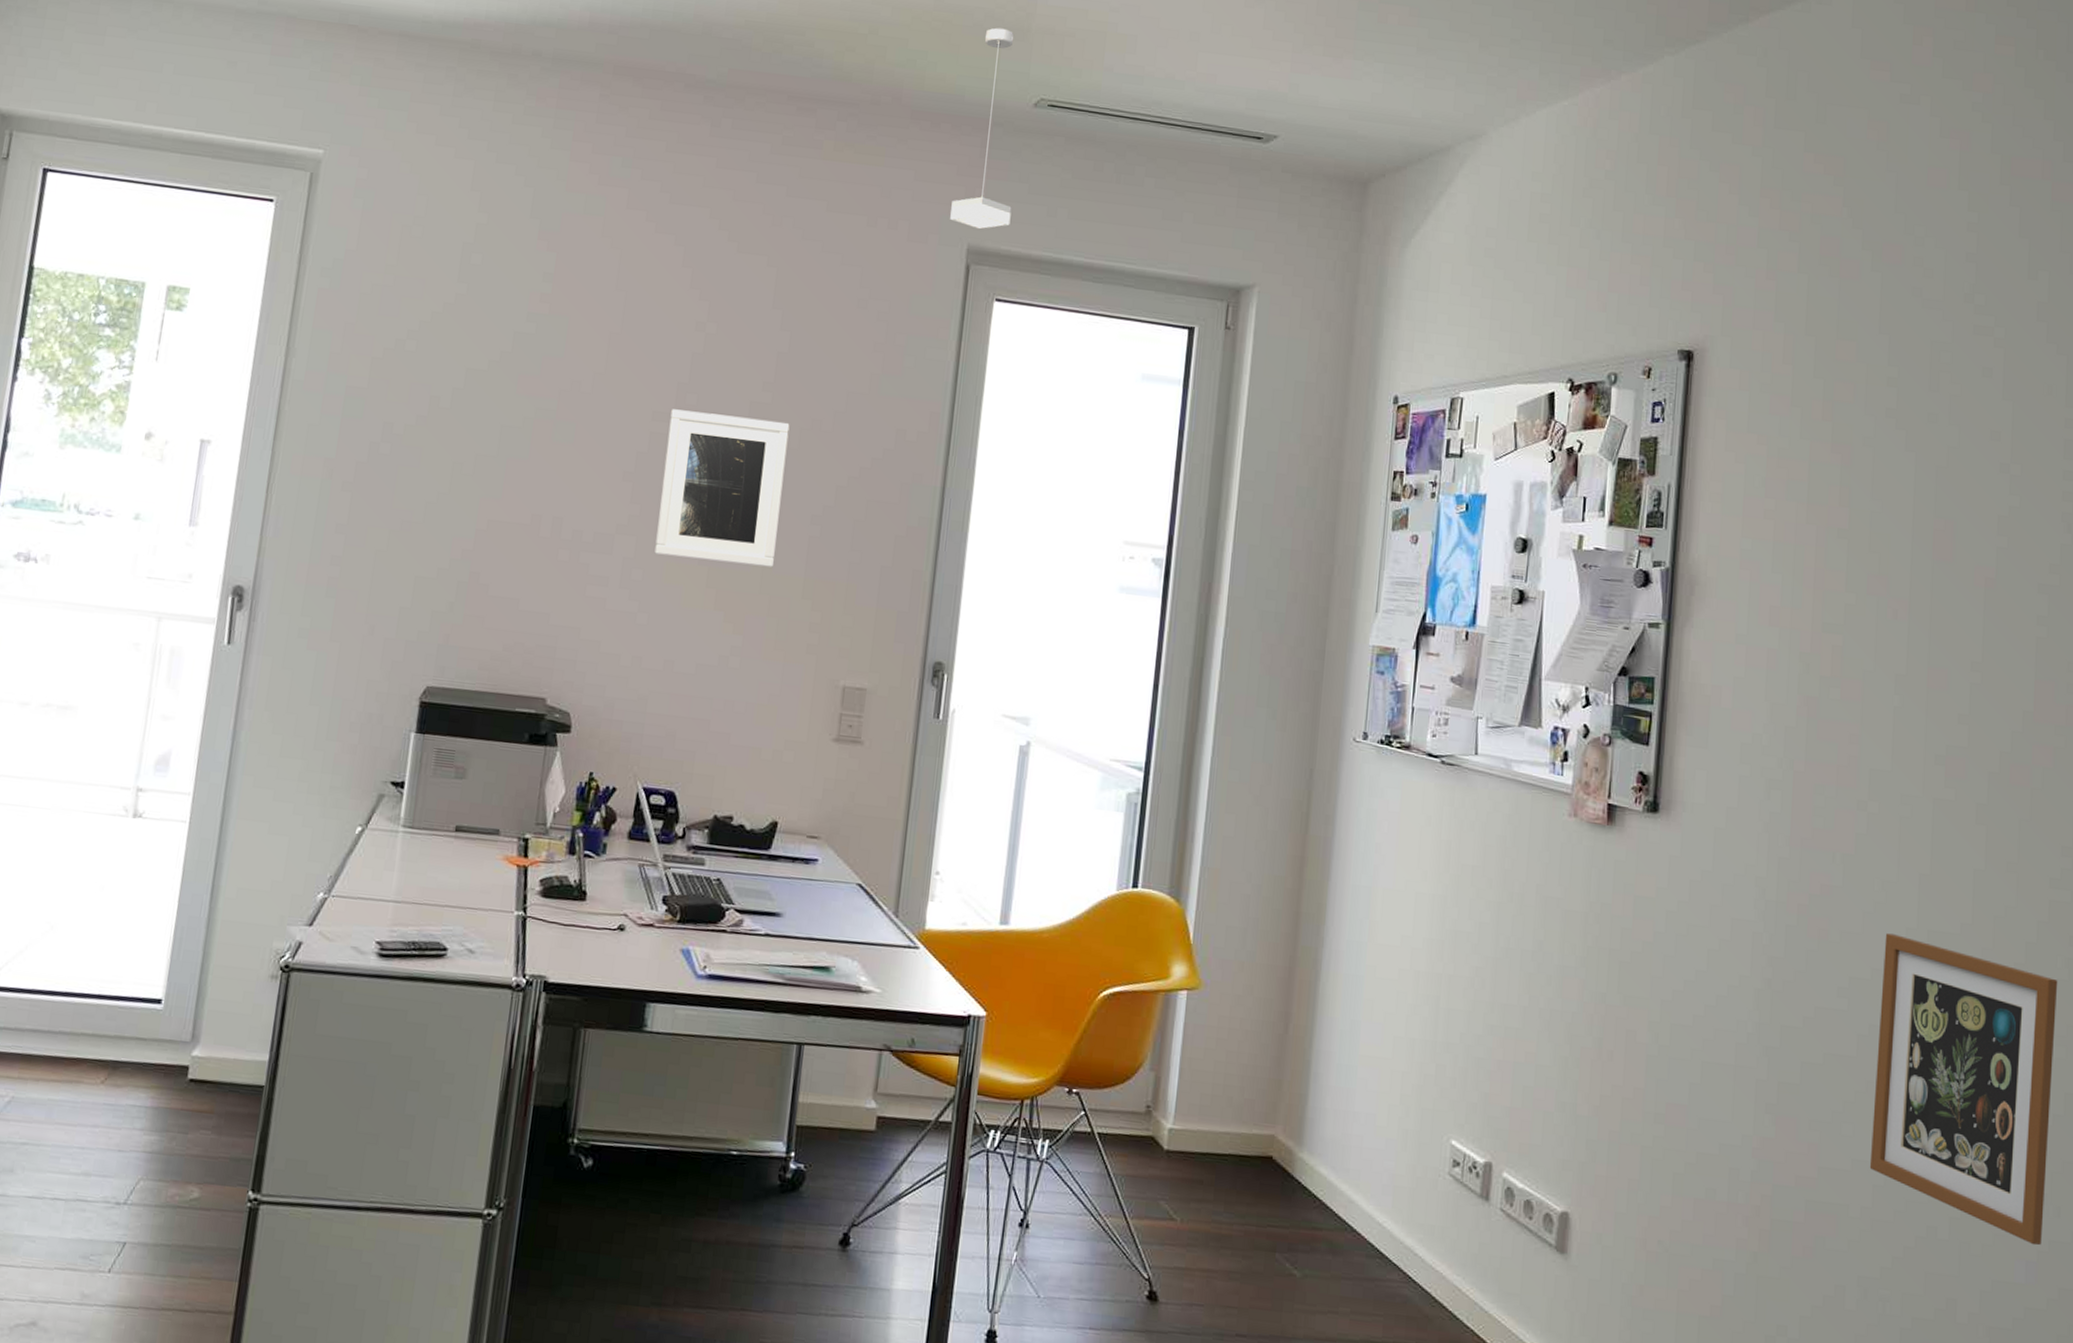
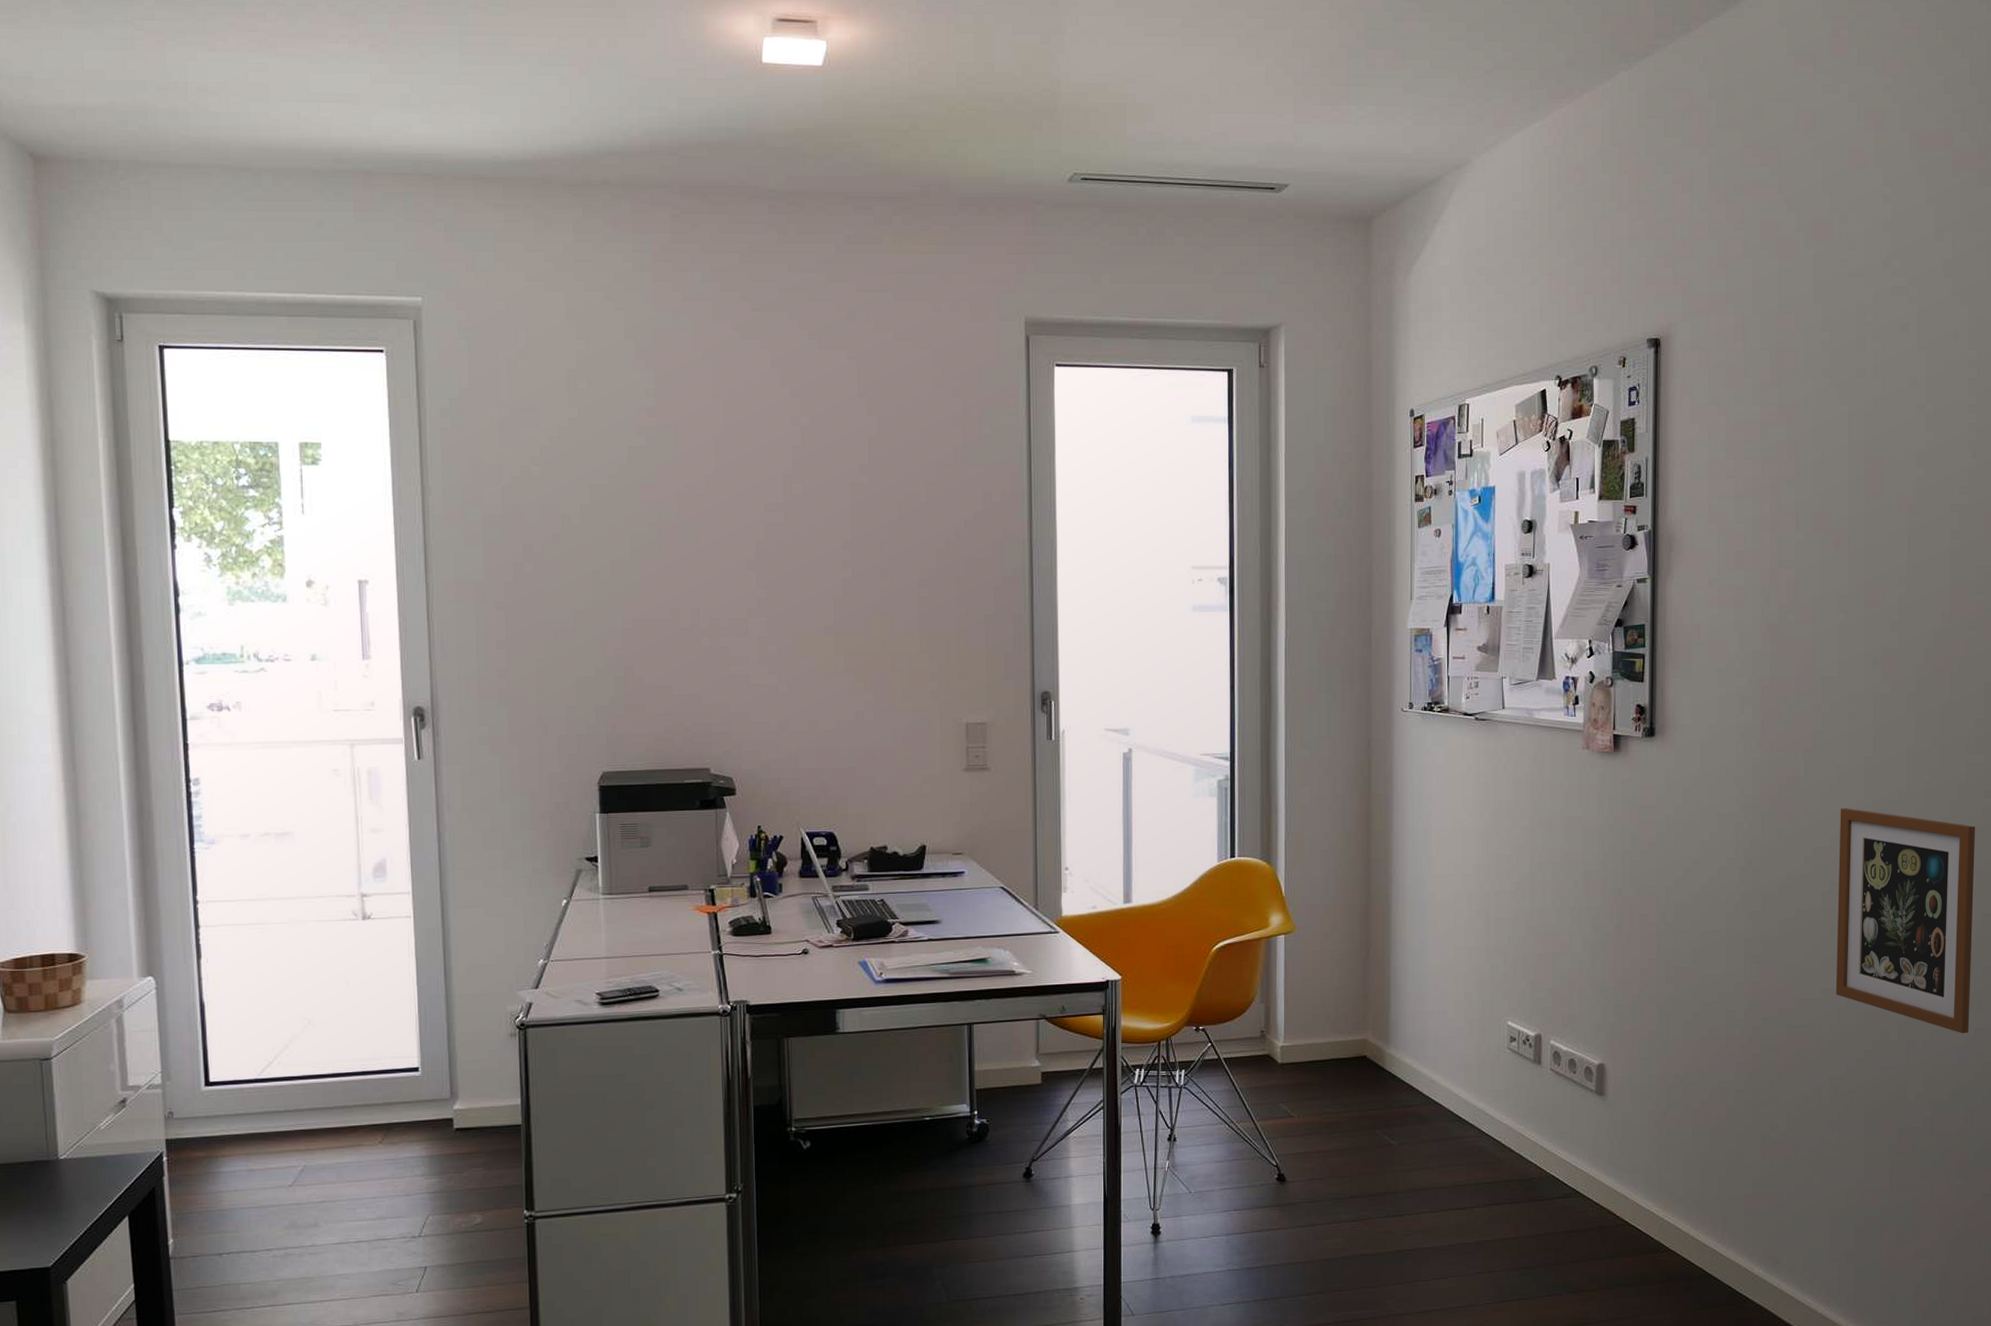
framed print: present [654,409,790,567] -> none [781,499,892,630]
pendant lamp: present [950,27,1014,230] -> none [1006,110,1060,302]

